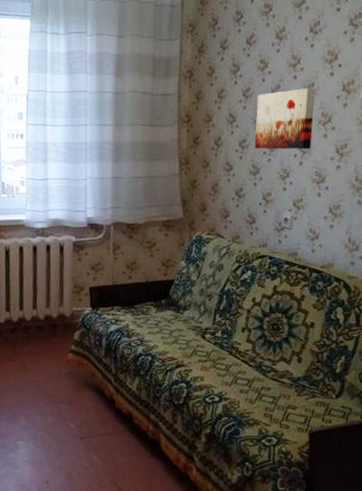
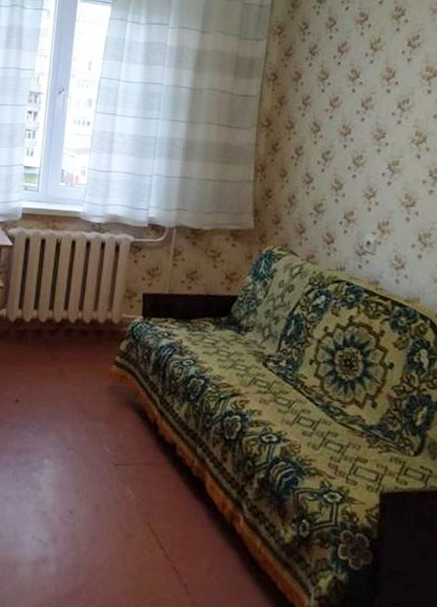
wall art: present [254,88,316,150] -> none [338,103,411,169]

